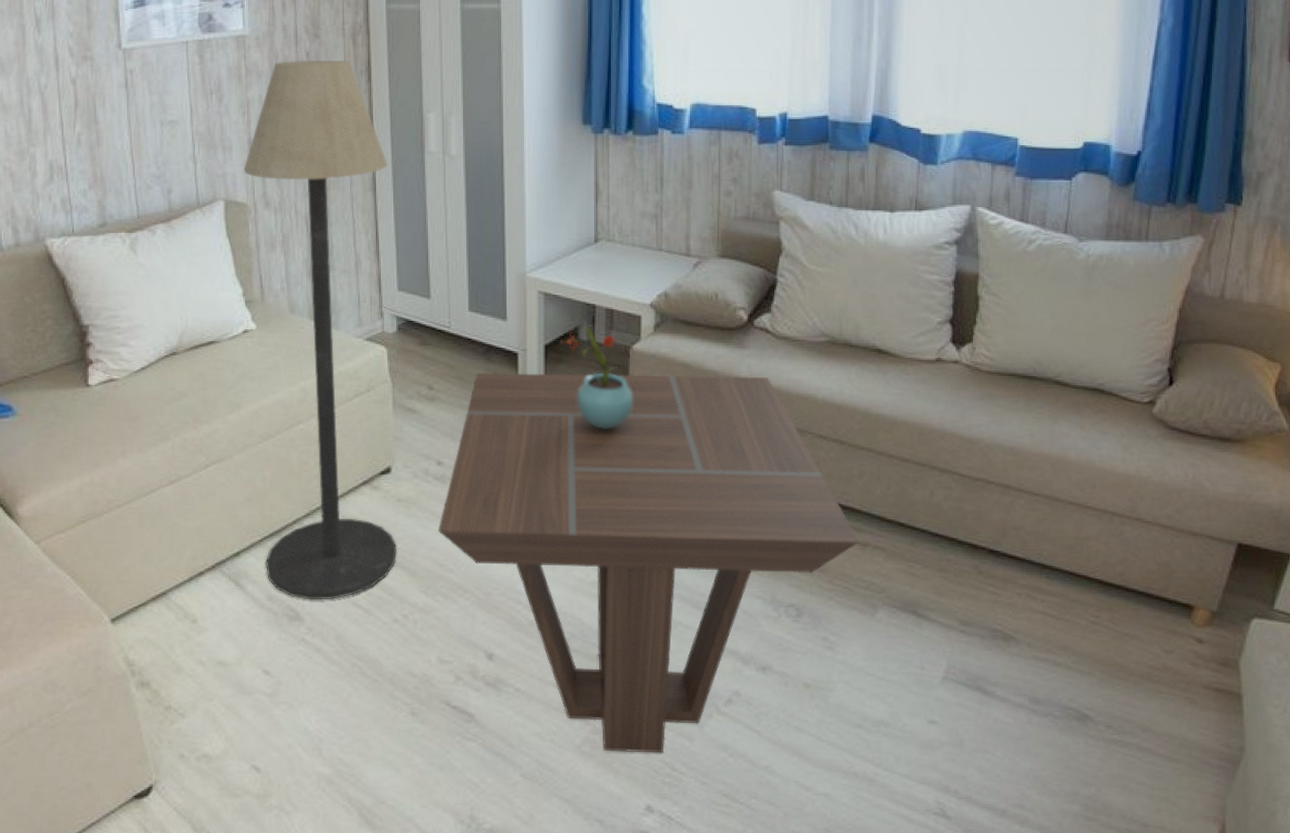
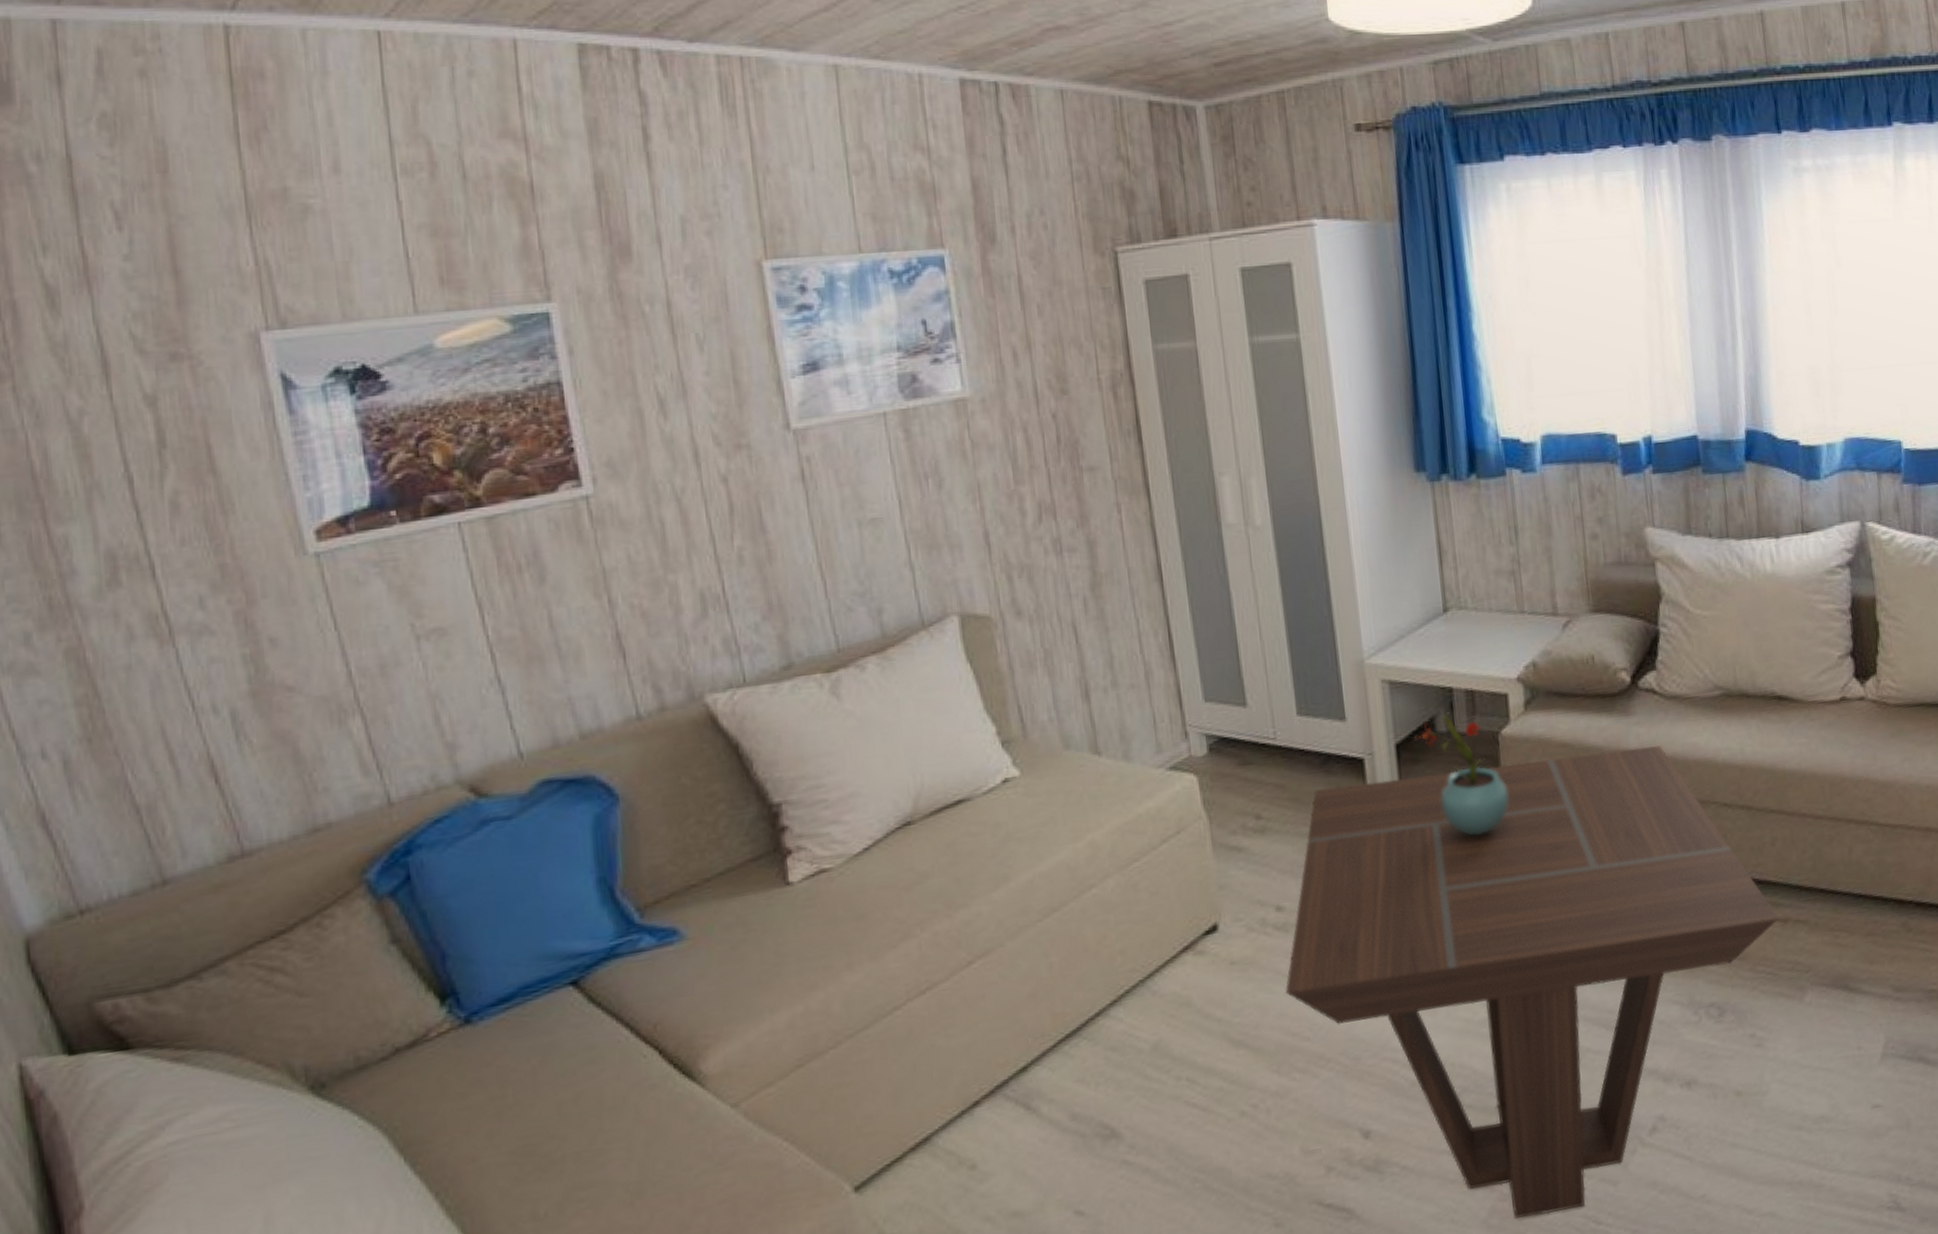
floor lamp: present [243,60,398,600] -> none [981,419,1237,1111]

